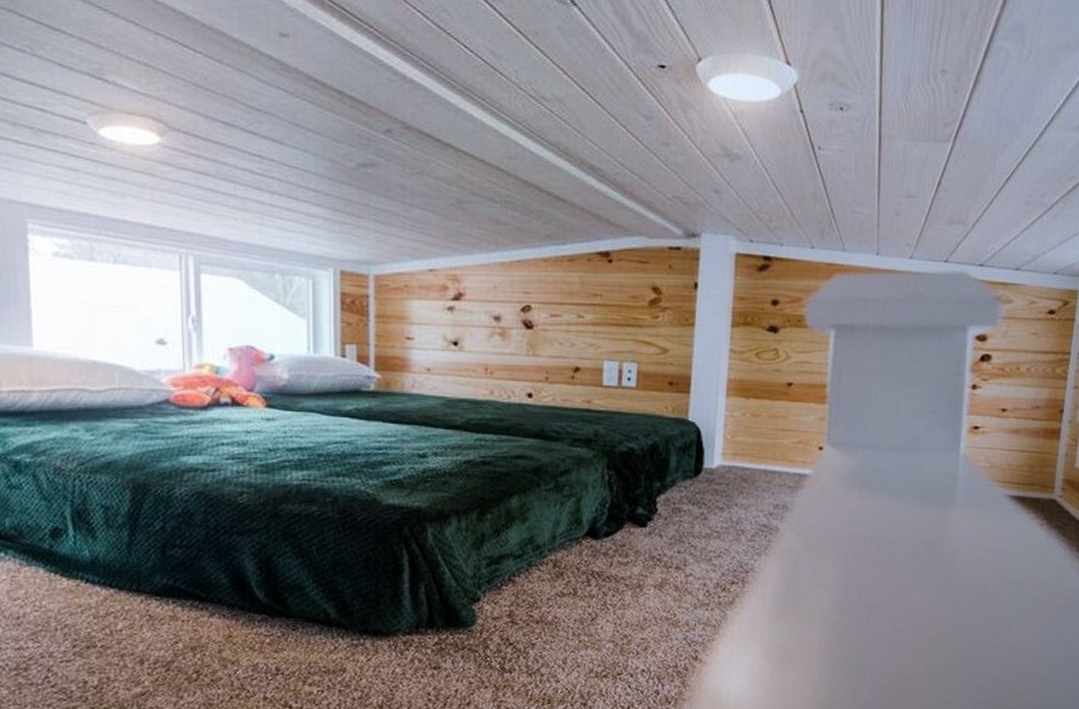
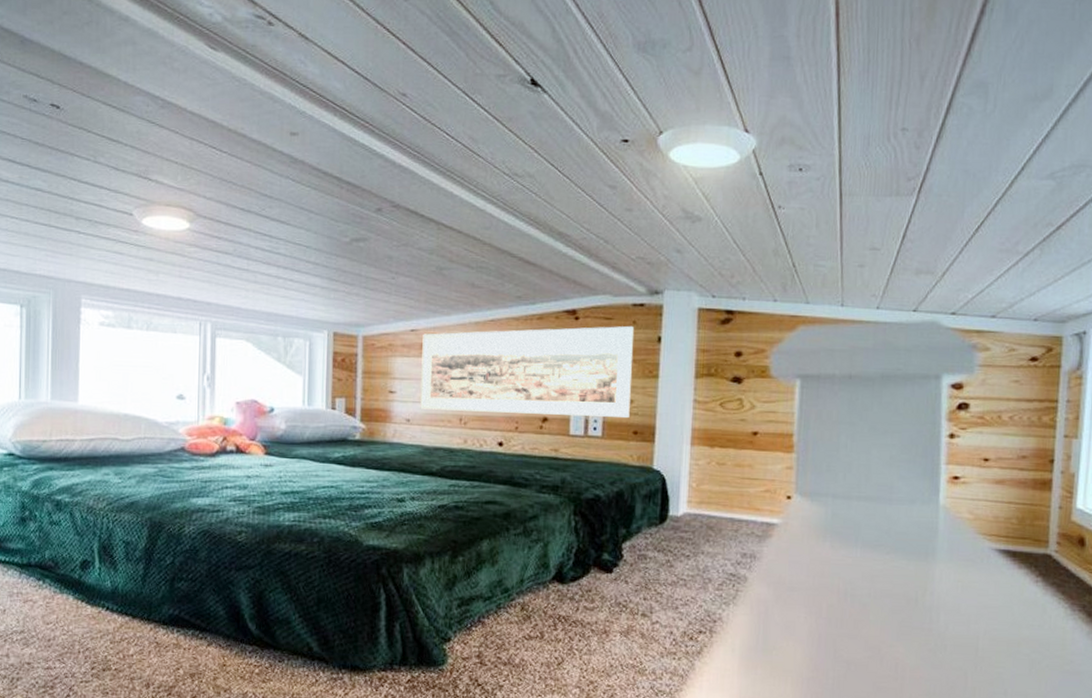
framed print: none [441,270,671,369] -> present [420,325,635,419]

